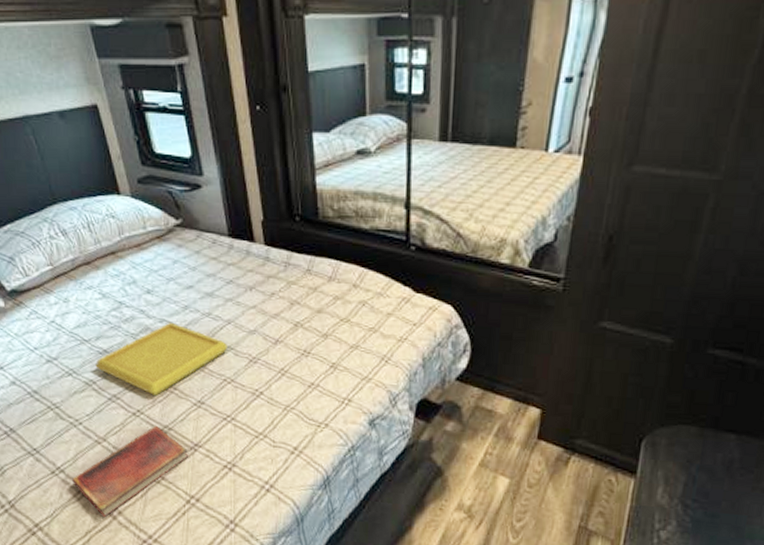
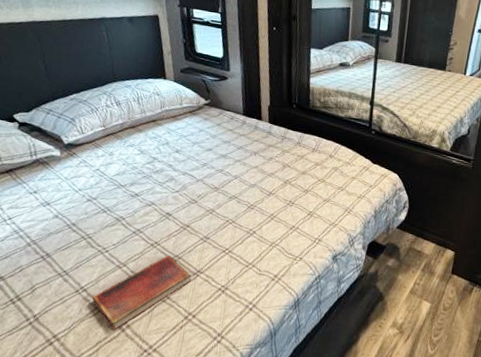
serving tray: present [95,322,227,396] -> none [127,175,233,231]

